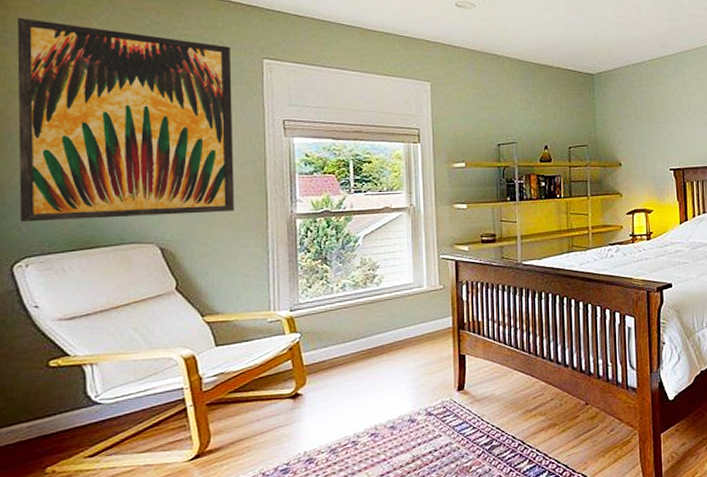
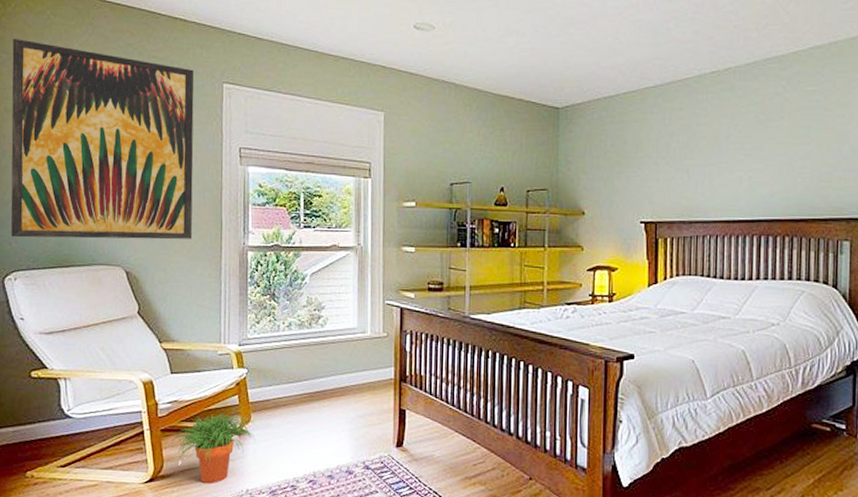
potted plant: none [219,379,311,451] -> present [172,413,255,483]

